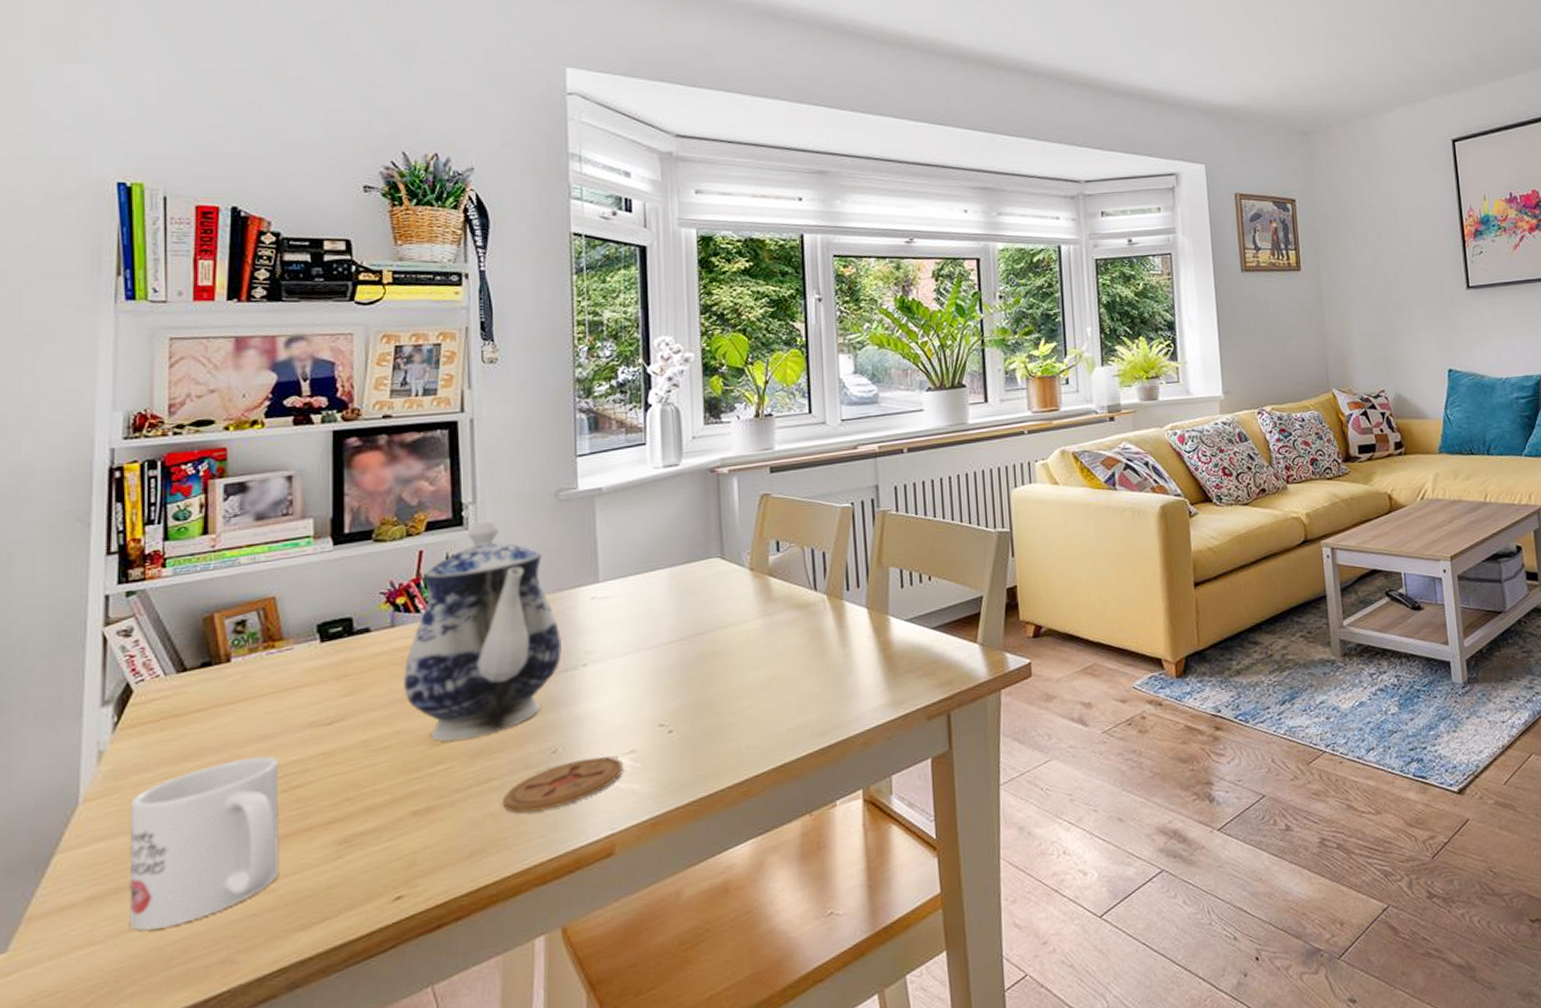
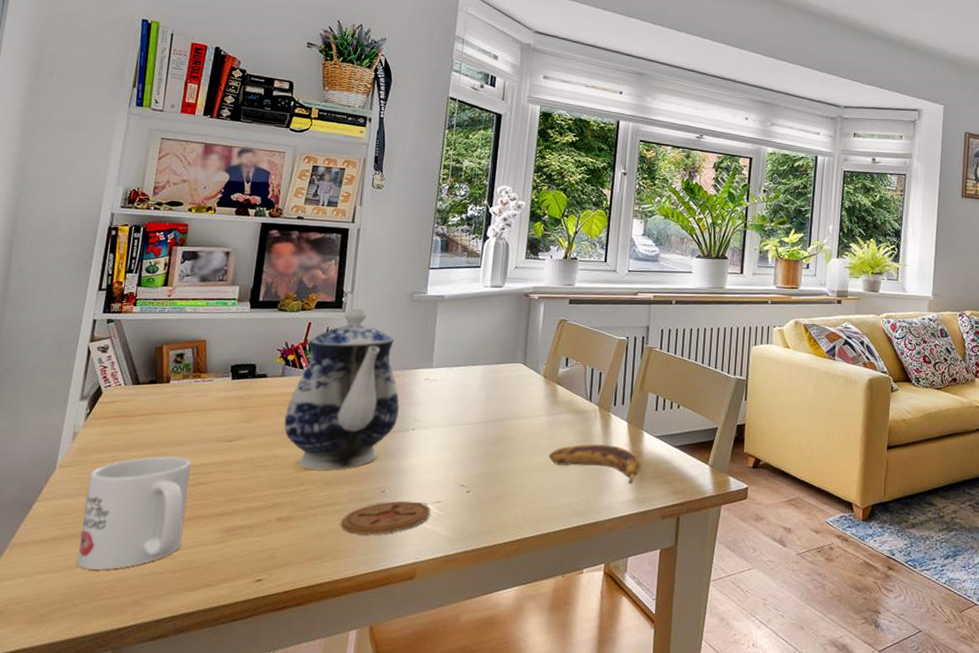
banana: none [771,640,893,685] -> present [549,444,641,484]

